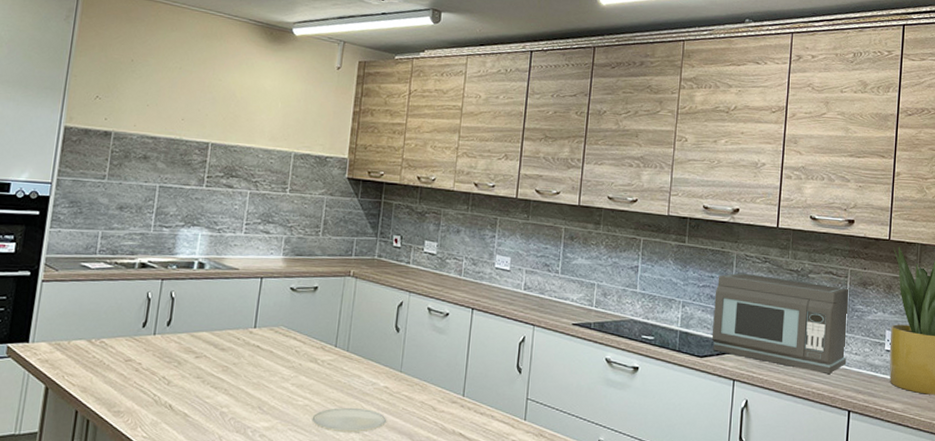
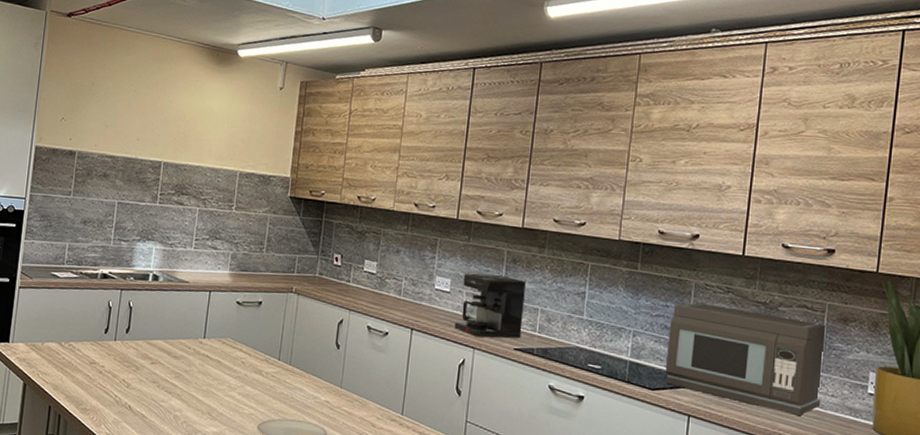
coffee maker: none [514,251,583,315] -> present [454,273,526,339]

